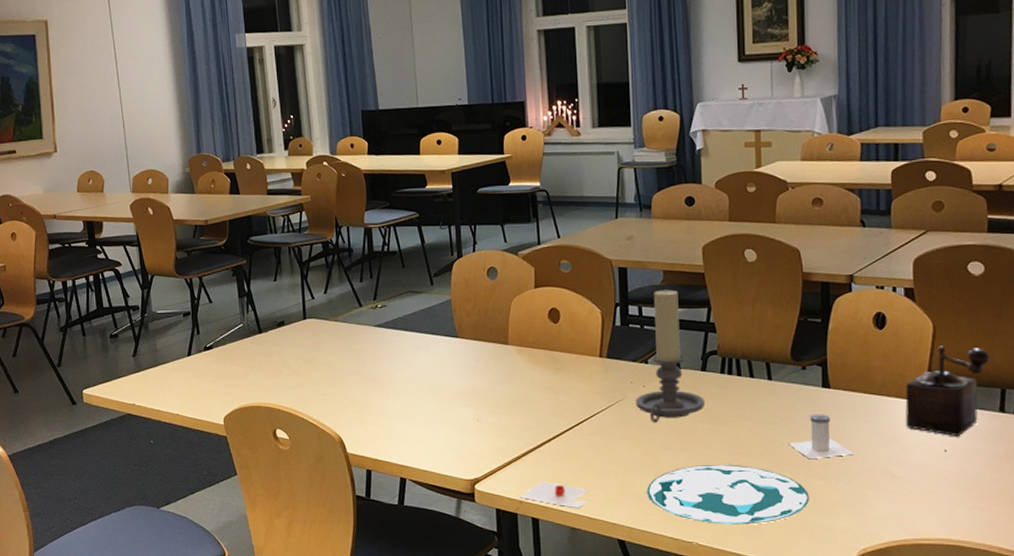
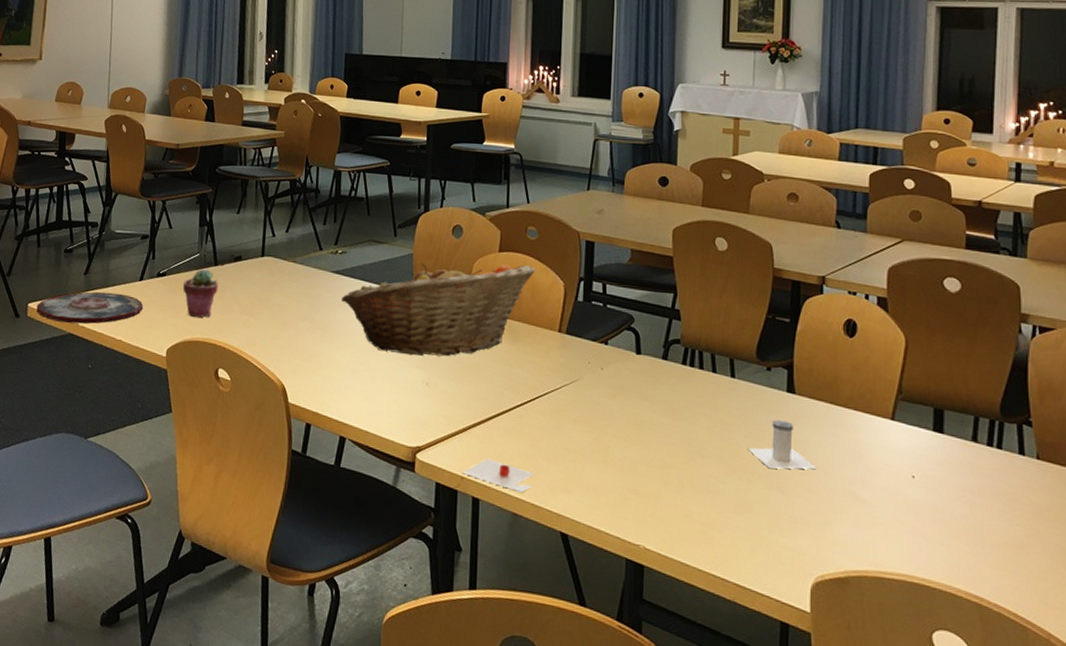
plate: none [91,370,196,404] -> present [36,291,144,324]
potted succulent: none [230,337,266,385] -> present [182,268,219,318]
fruit basket: none [385,297,572,396] -> present [340,262,536,357]
candle holder: present [635,289,706,423] -> none [591,268,664,410]
plate: present [647,465,809,525] -> none [596,460,766,534]
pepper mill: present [905,346,990,436] -> none [873,362,964,463]

